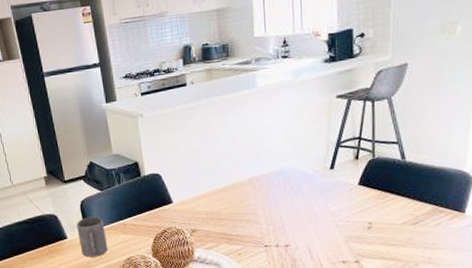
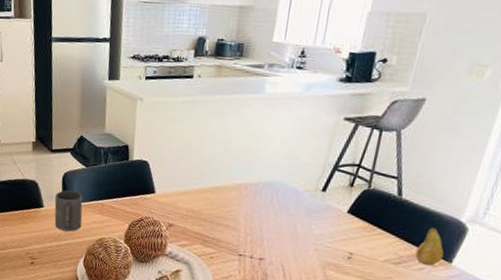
fruit: none [430,183,456,220] -> present [415,227,444,266]

